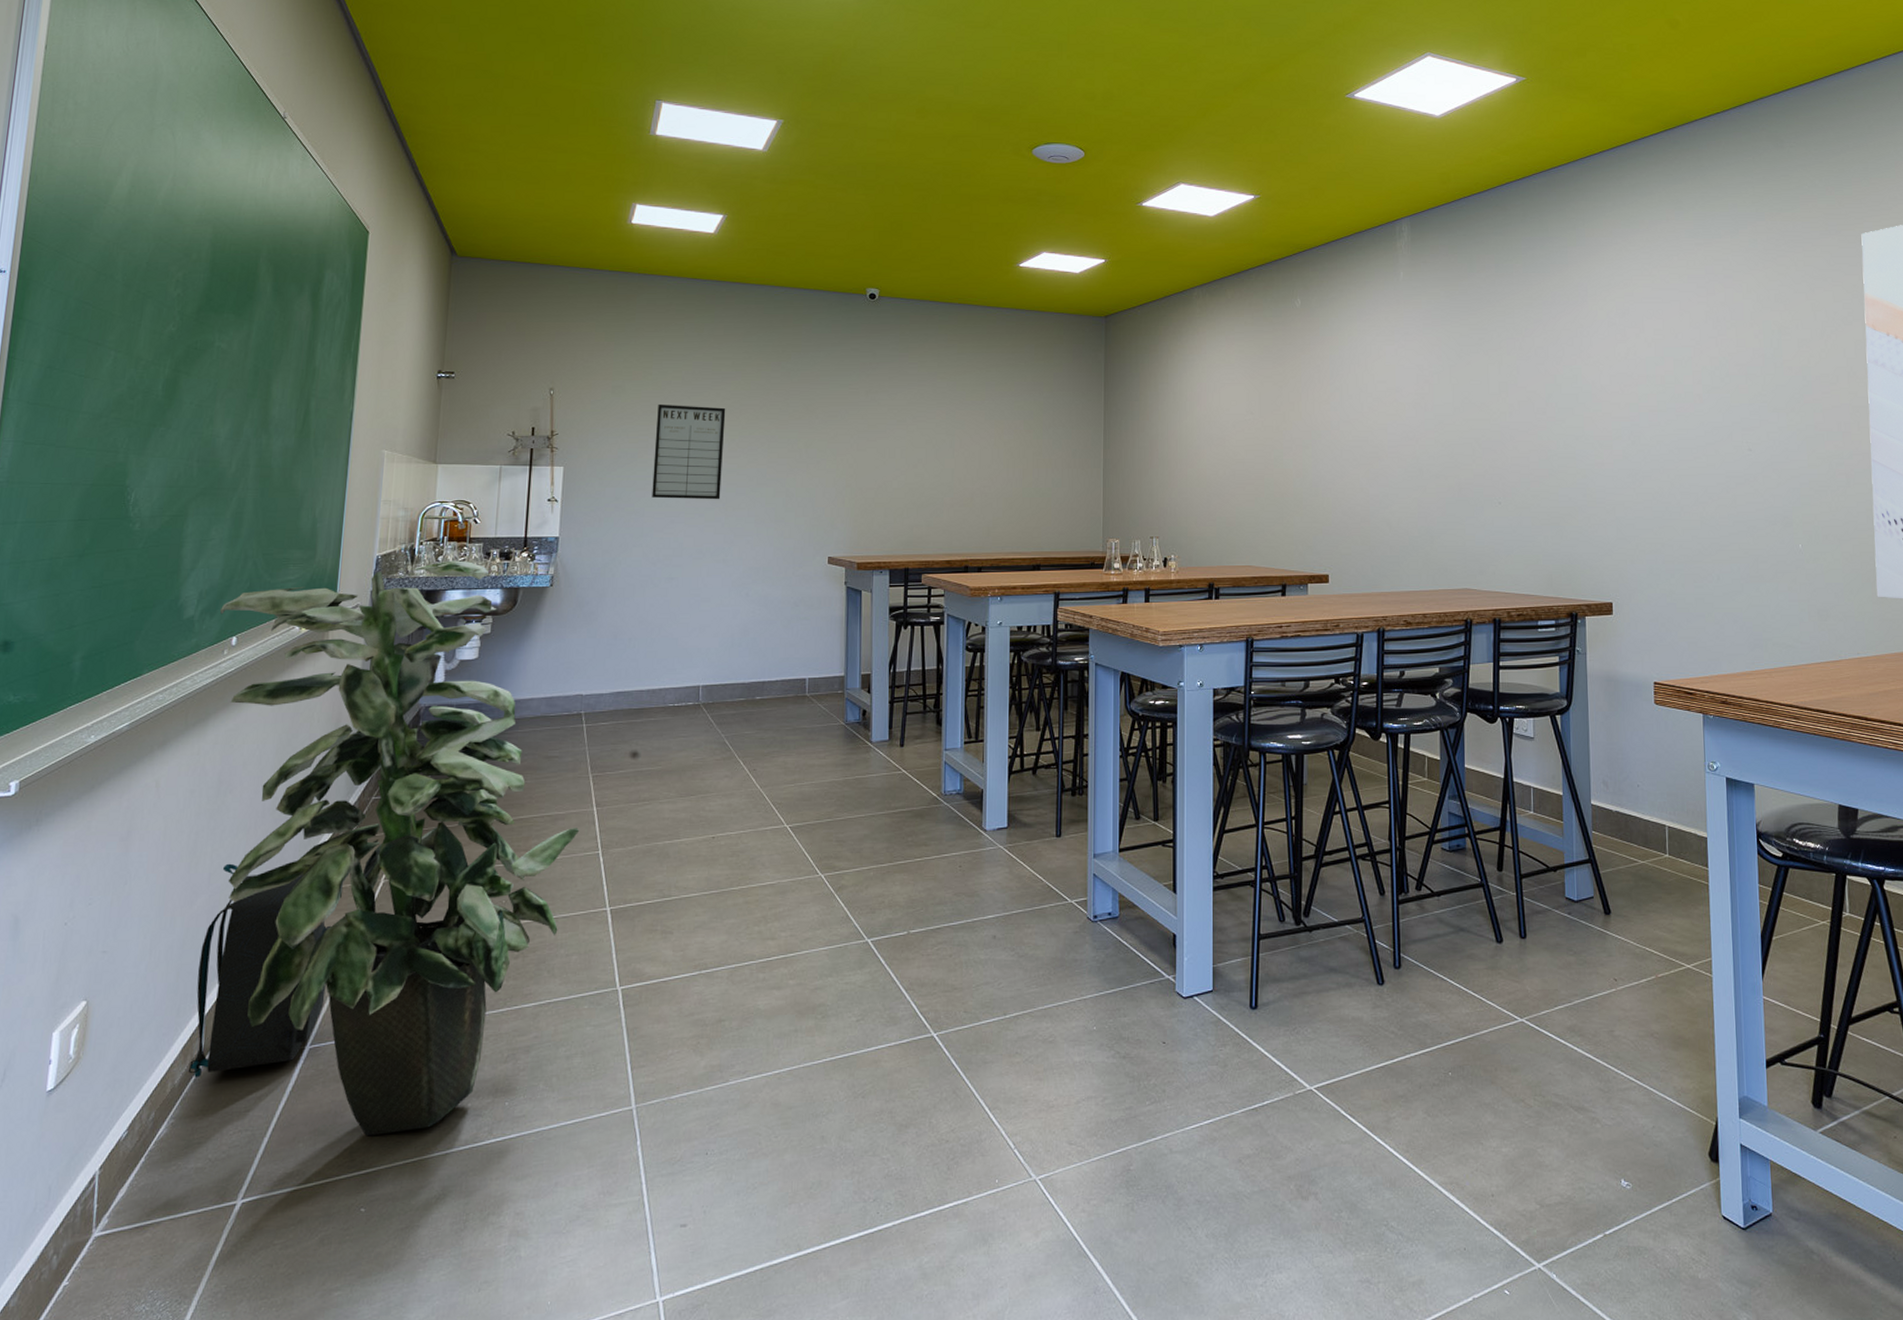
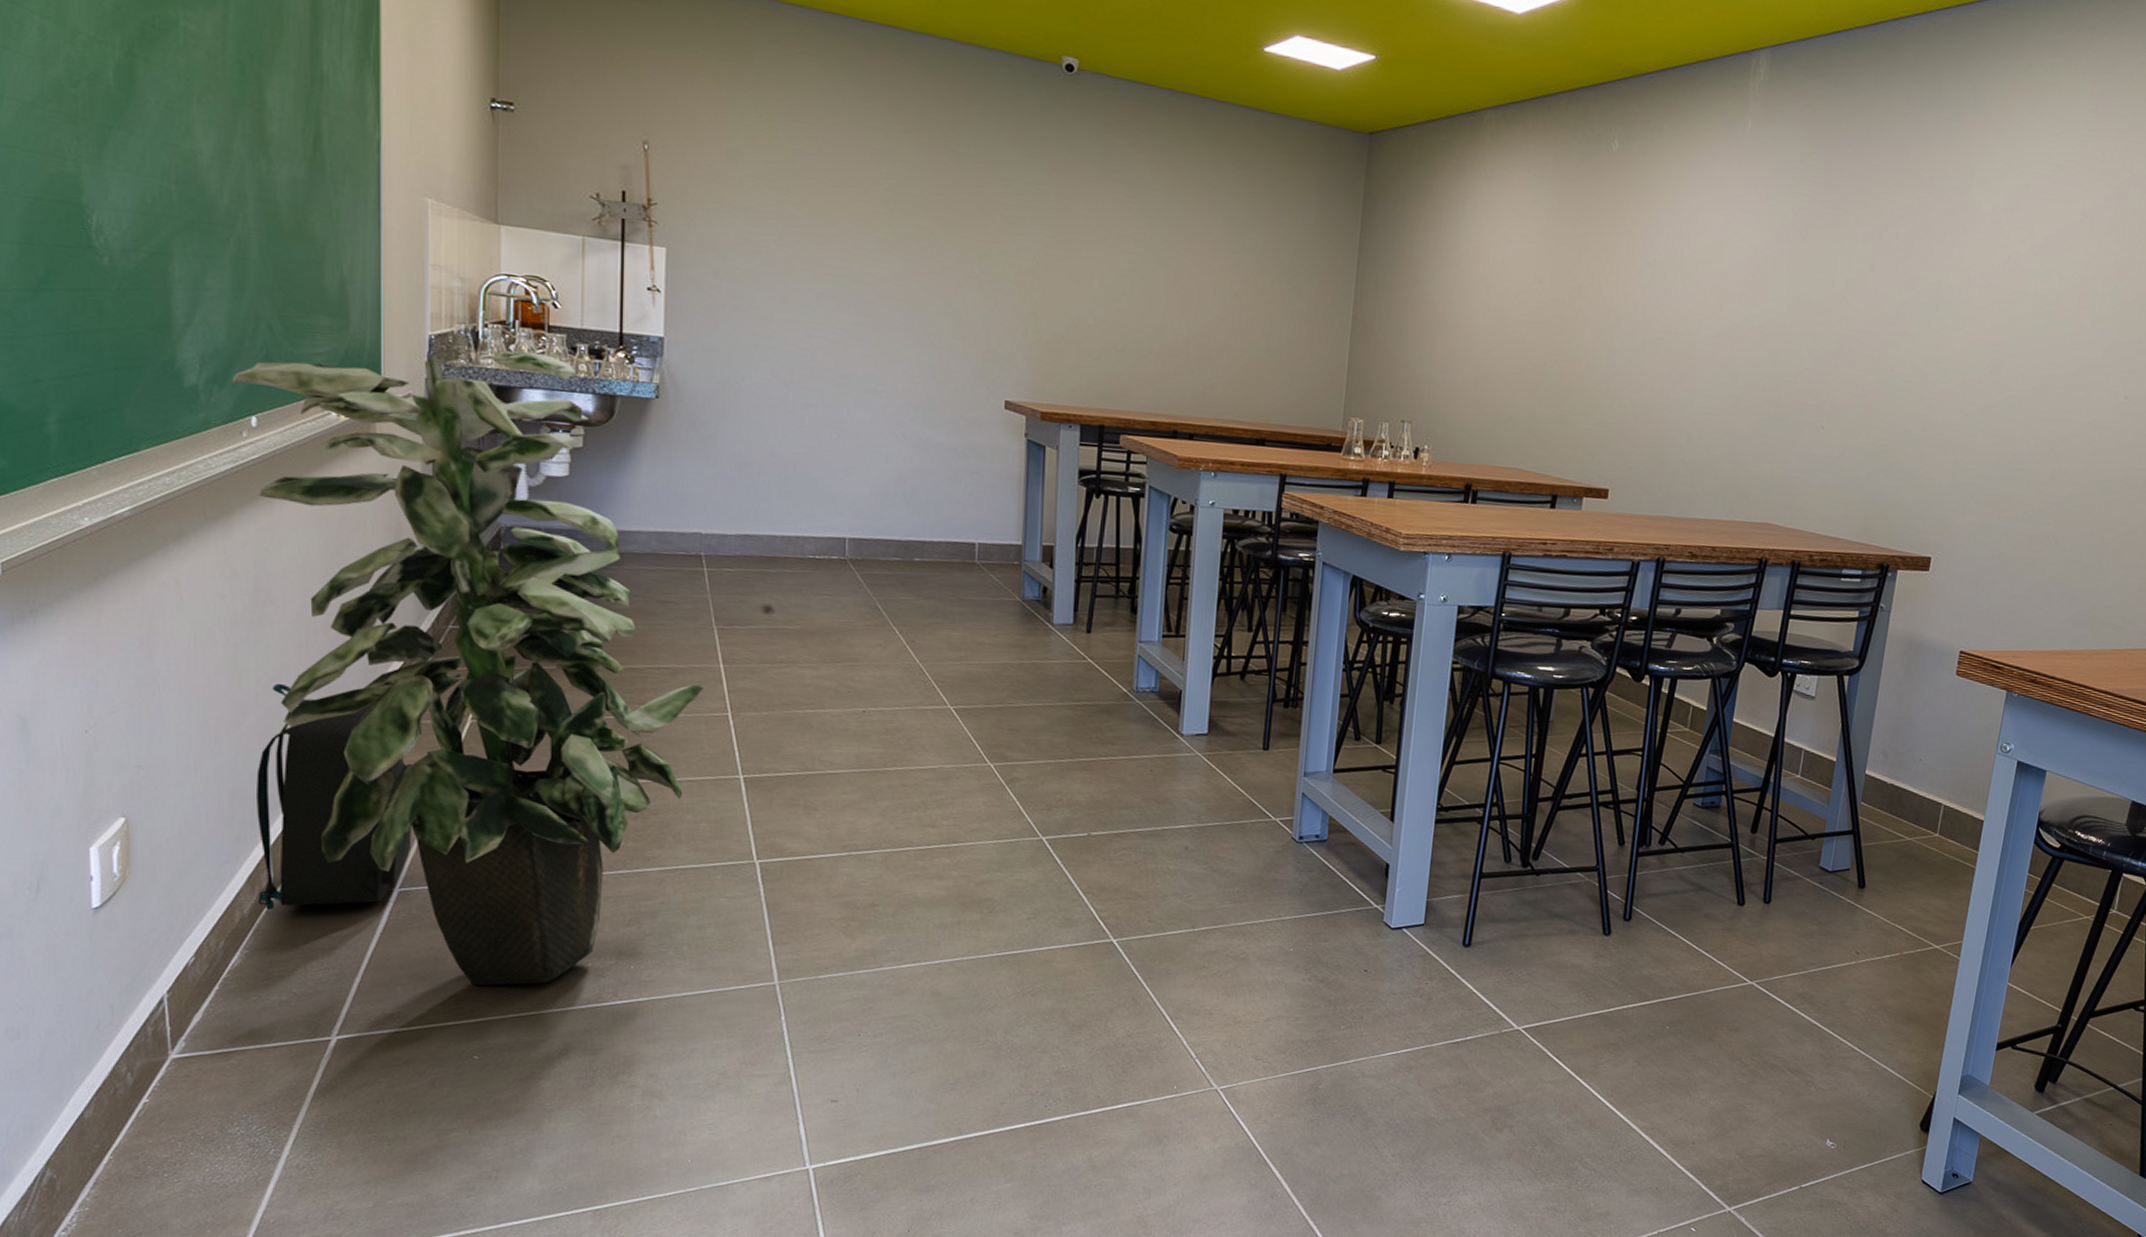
writing board: present [652,403,726,500] -> none [782,179,876,314]

